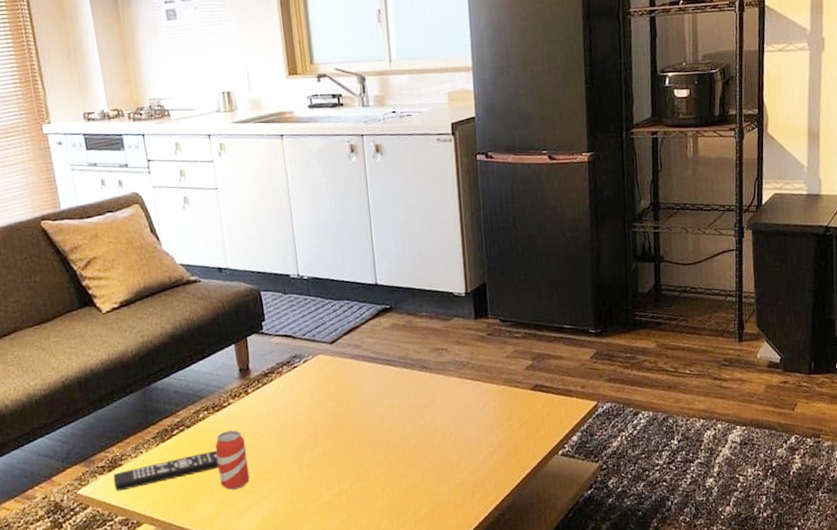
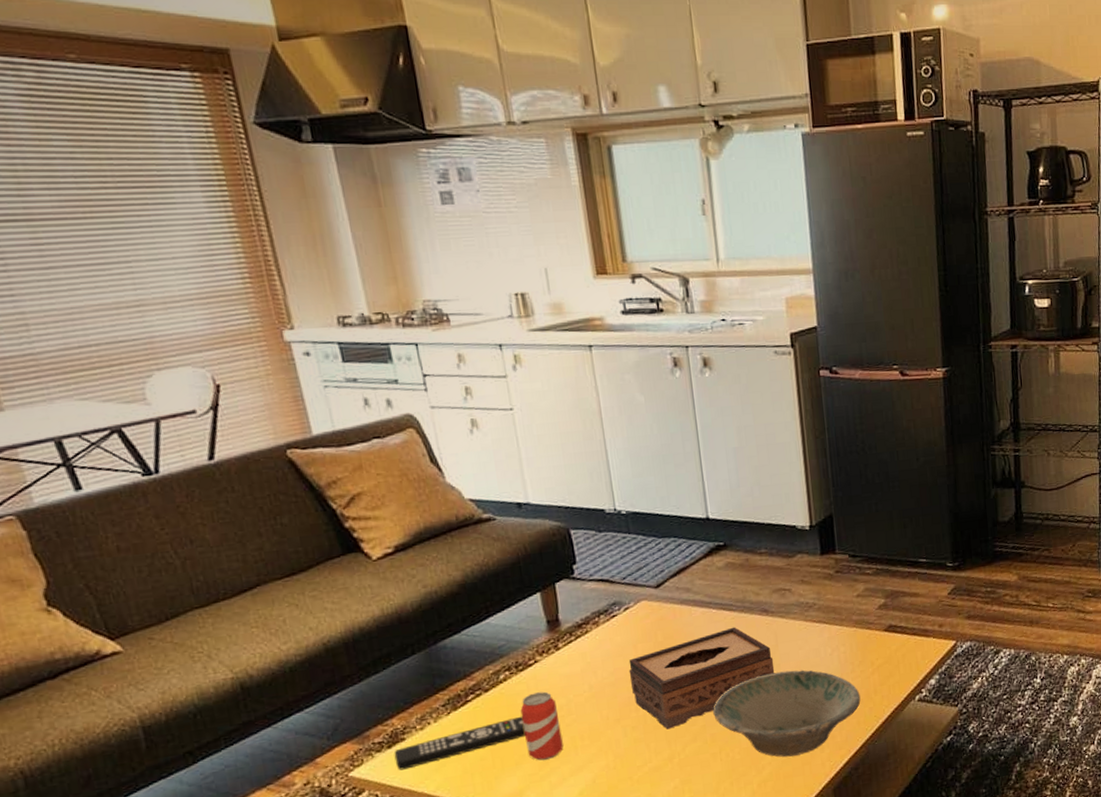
tissue box: none [306,380,432,469] -> present [629,627,775,730]
bowl: none [377,421,509,500] -> present [713,670,861,757]

